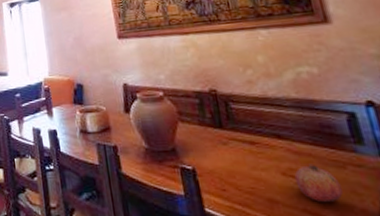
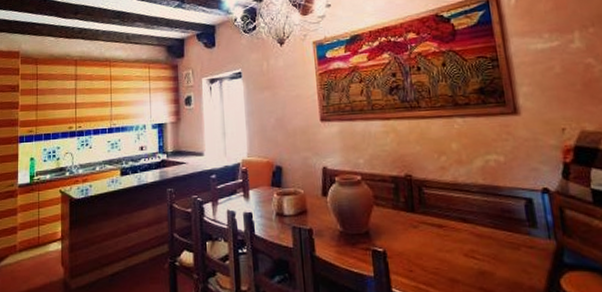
fruit: present [294,163,343,203] -> none [475,245,515,282]

